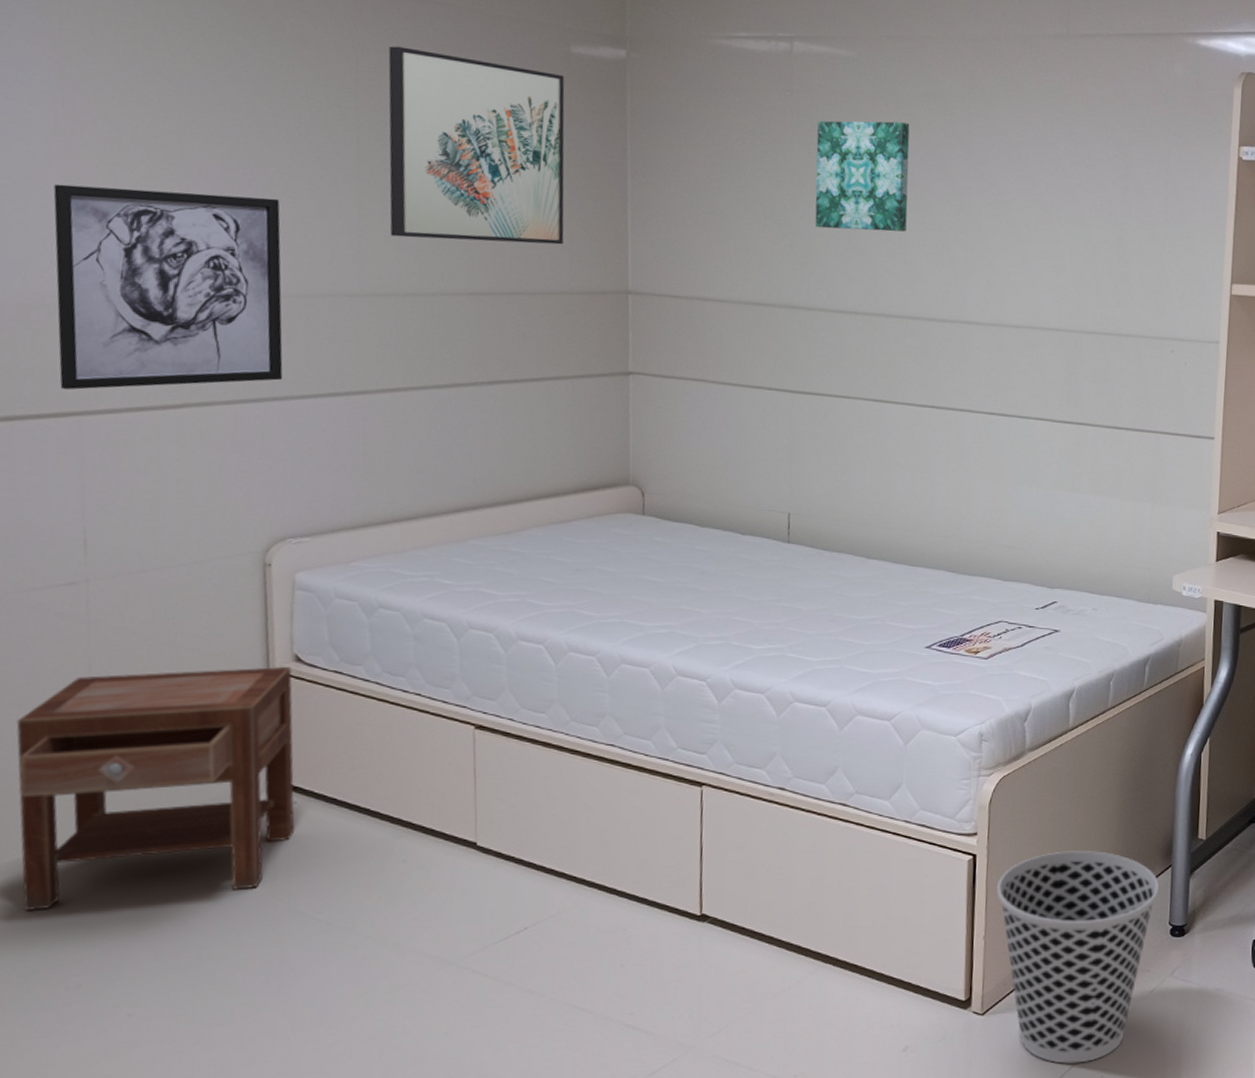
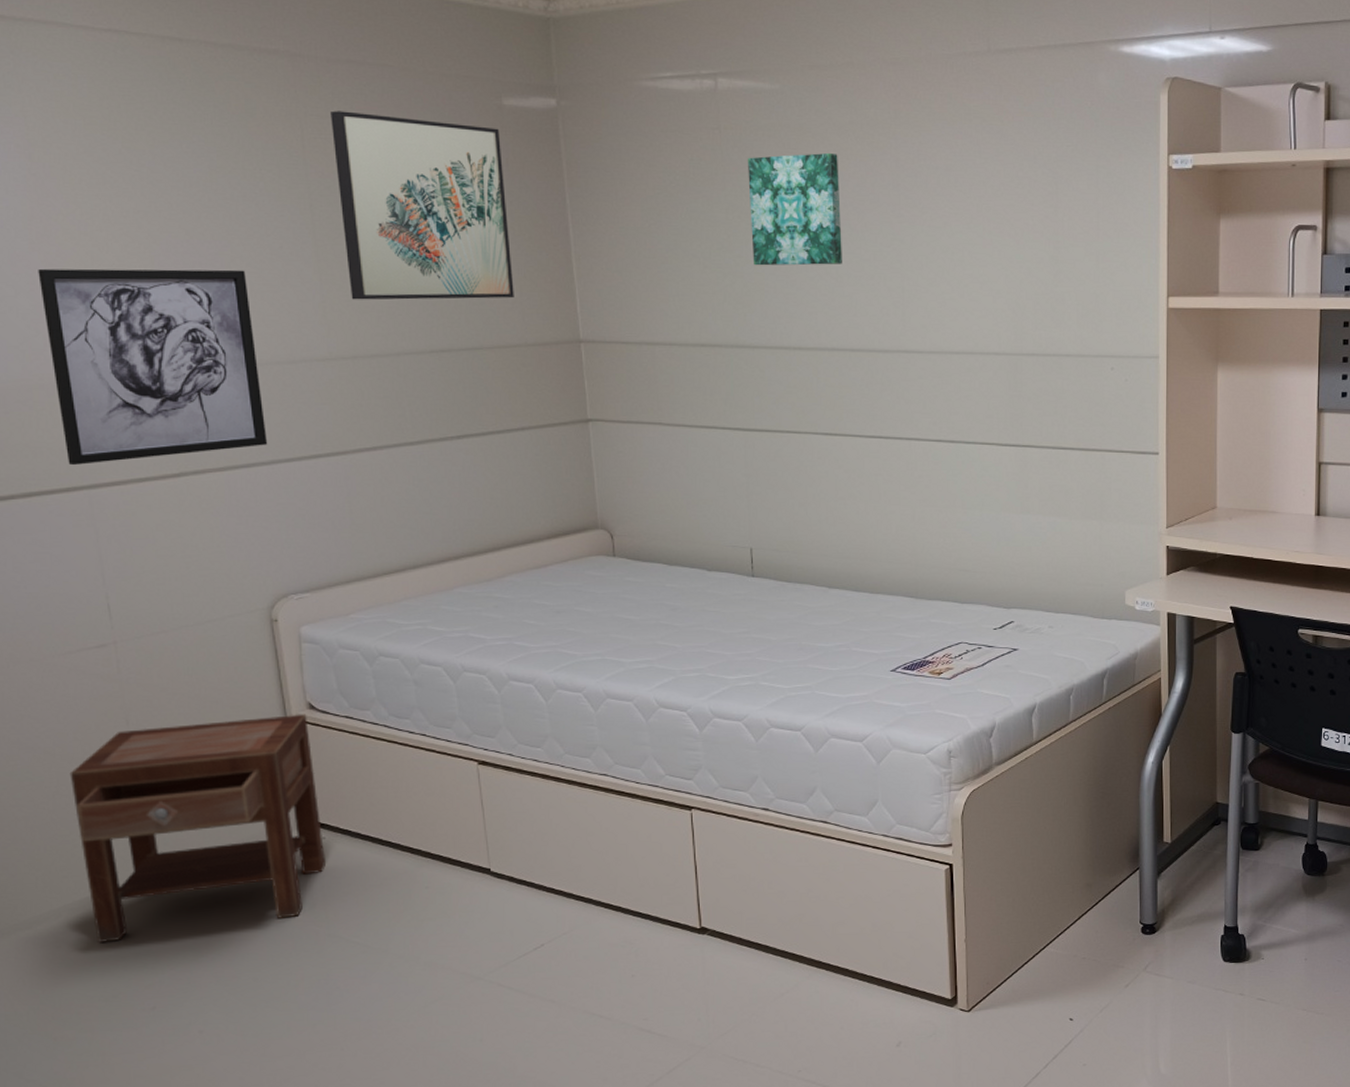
wastebasket: present [996,851,1159,1064] -> none [973,857,1128,1054]

